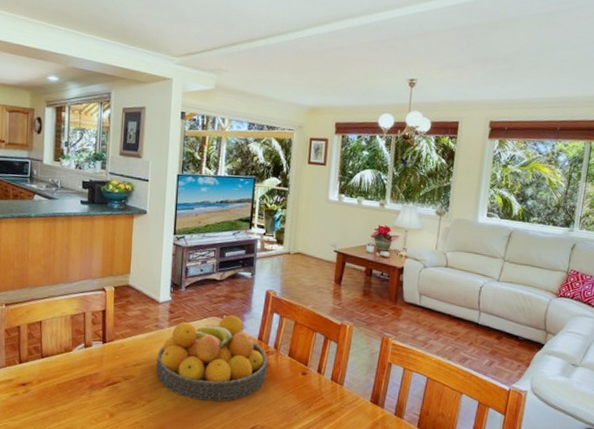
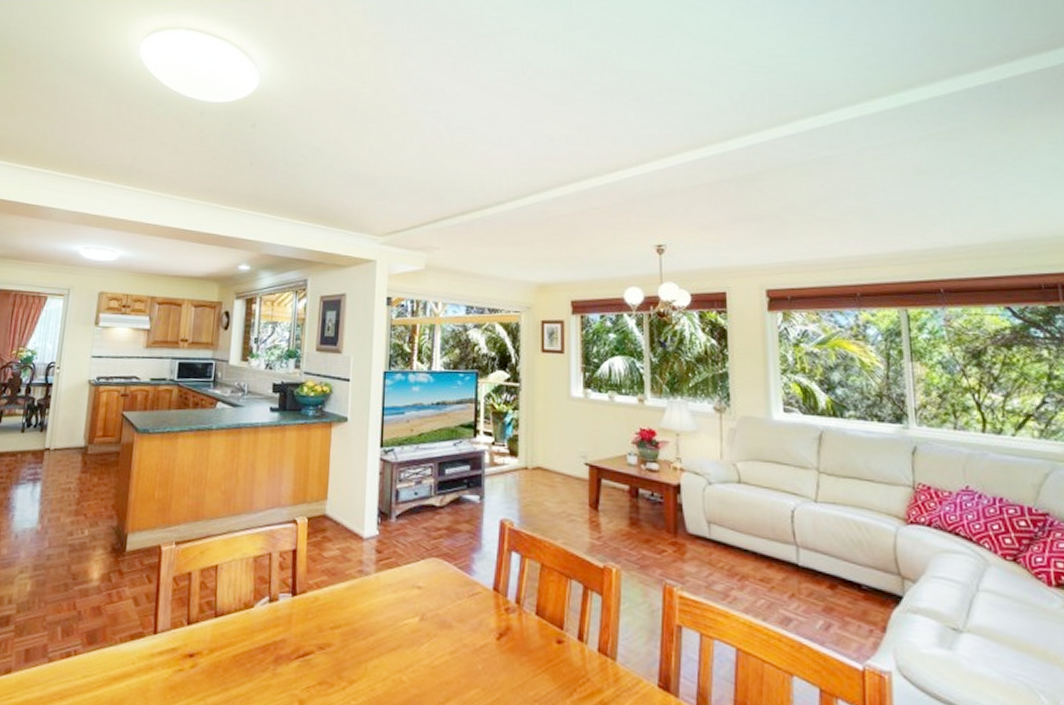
fruit bowl: present [156,314,269,402] -> none [360,554,509,684]

